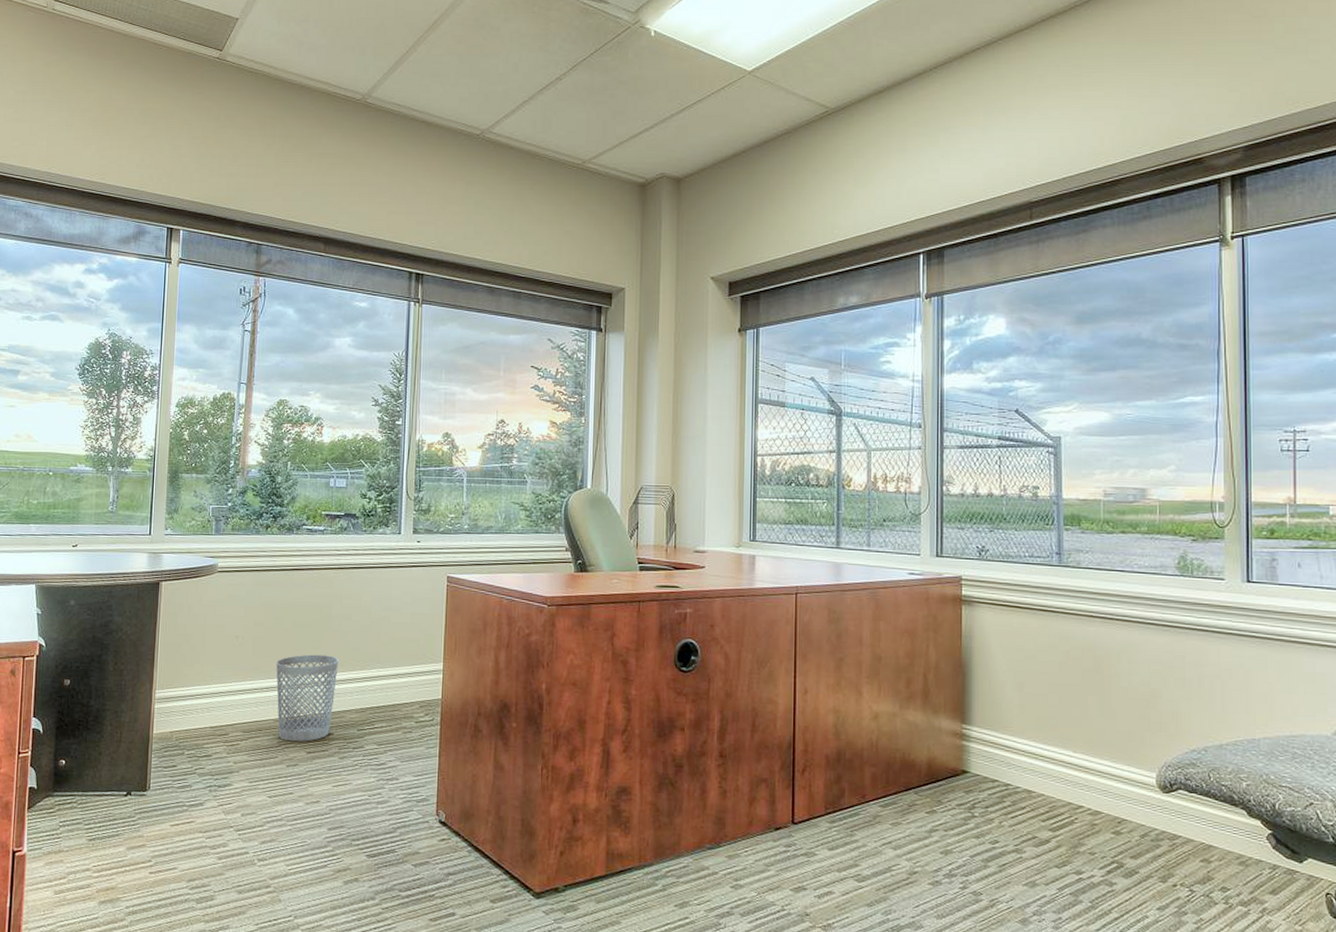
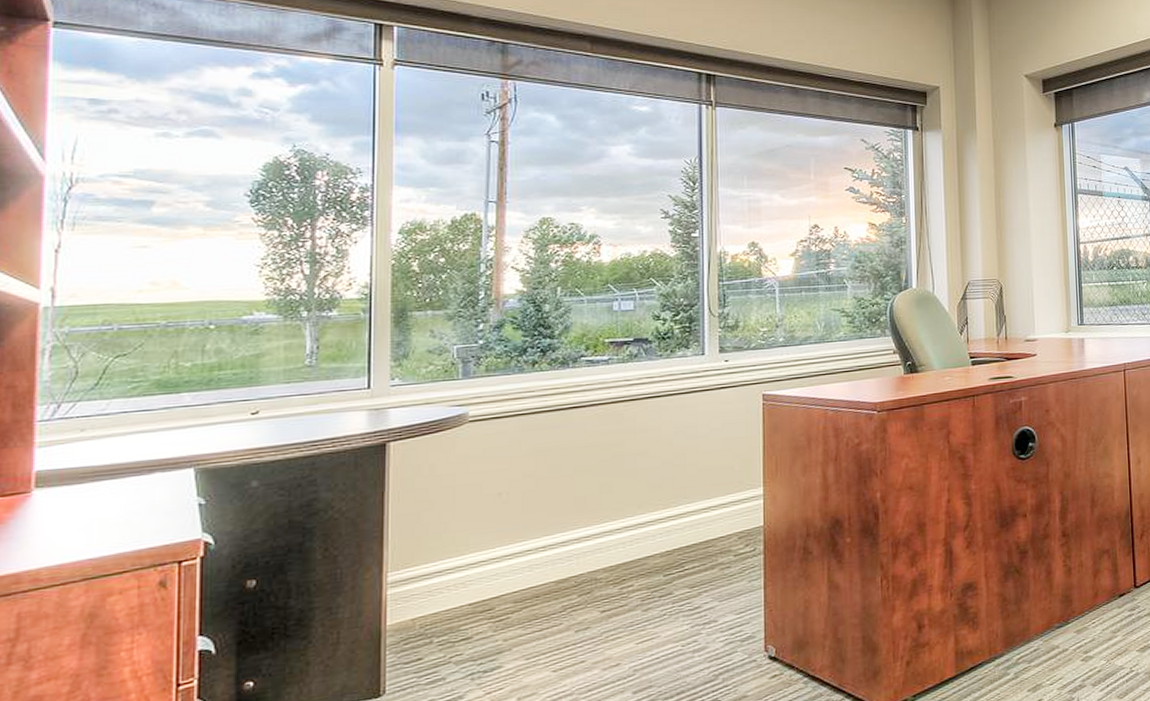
wastebasket: present [276,654,339,742] -> none [555,498,636,603]

